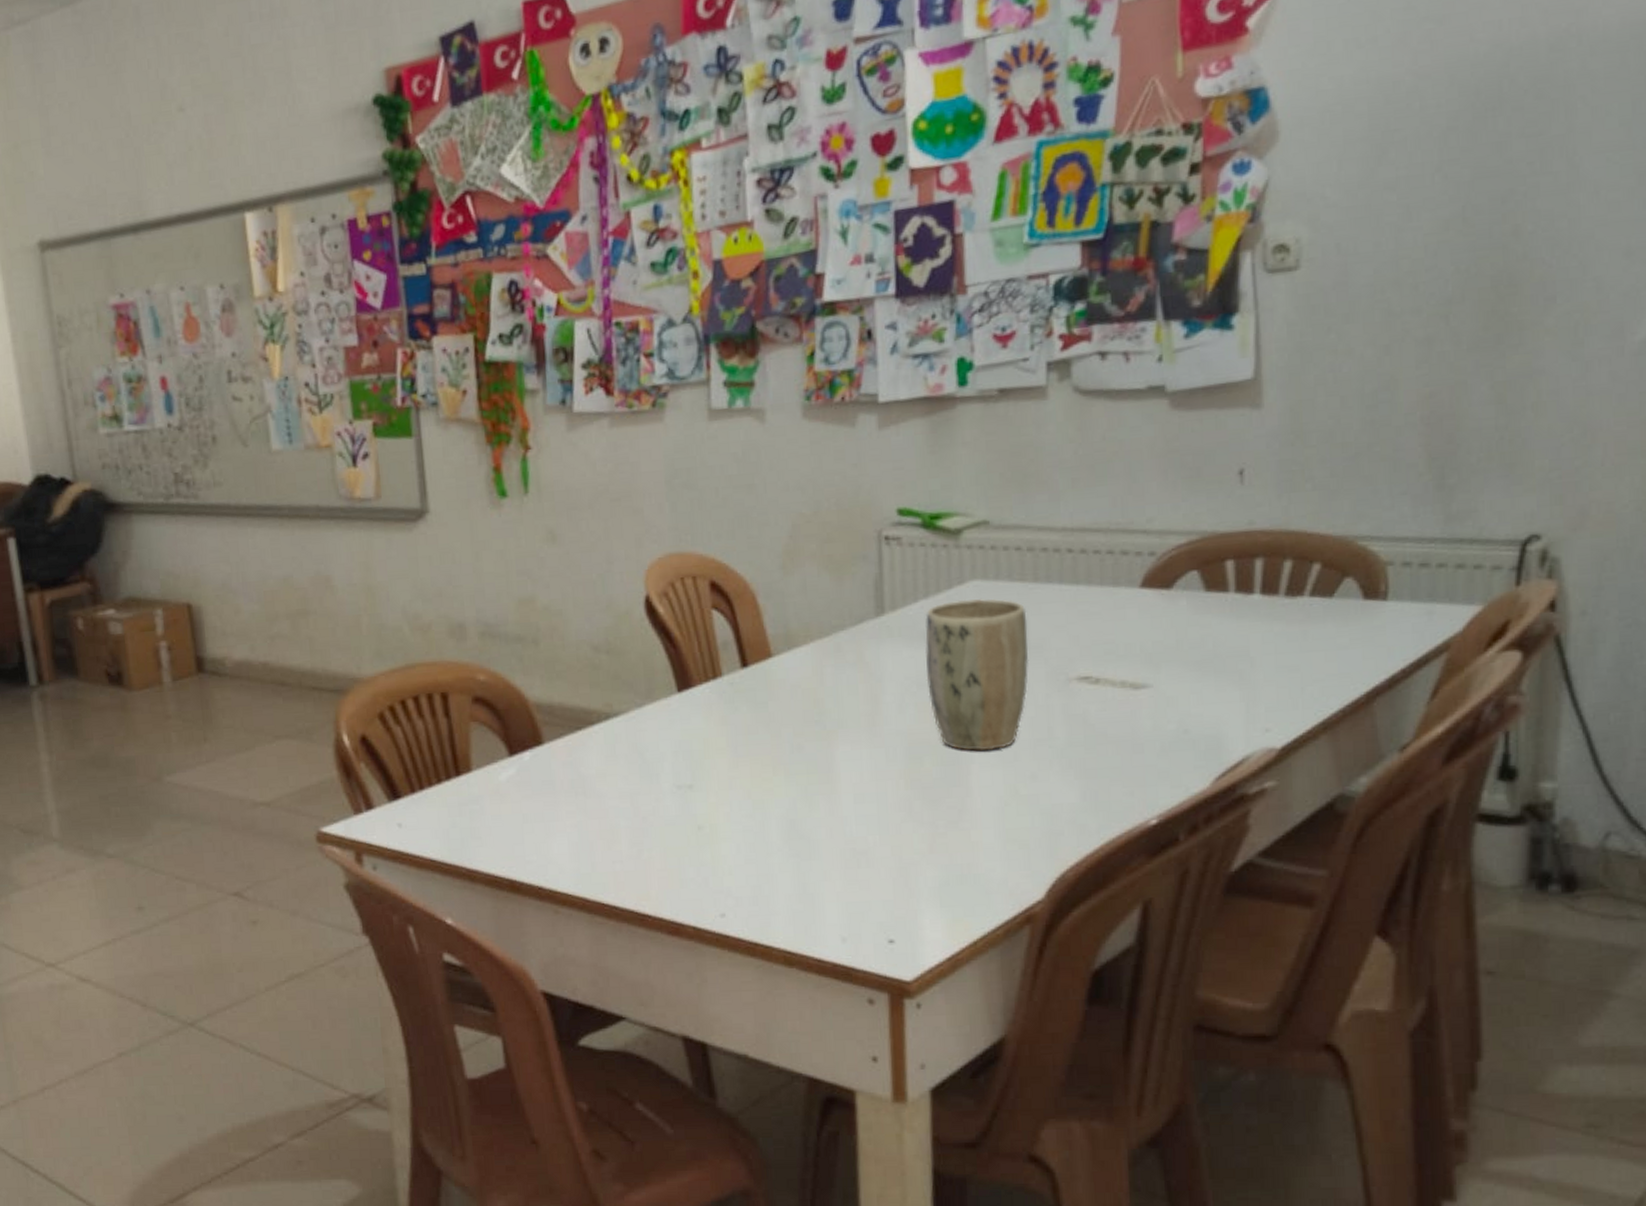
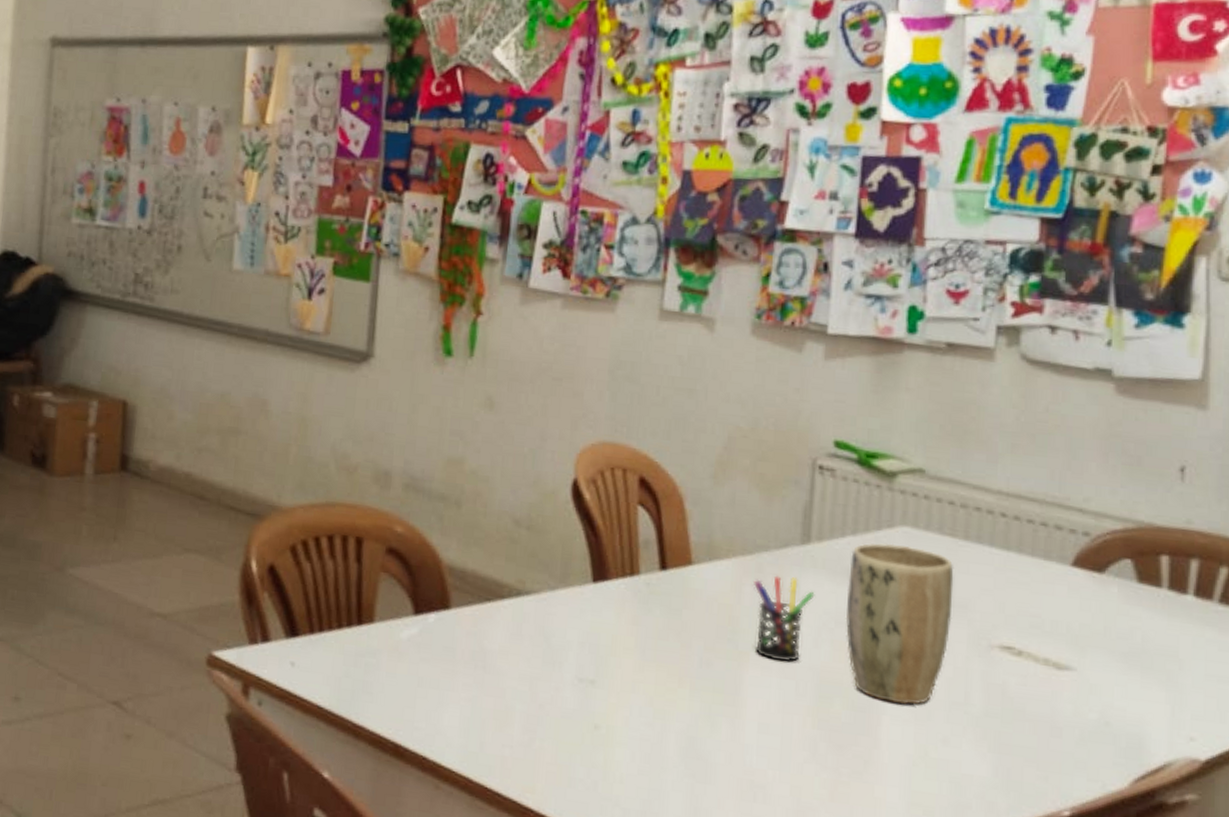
pen holder: none [833,649,895,733] -> present [752,575,815,663]

